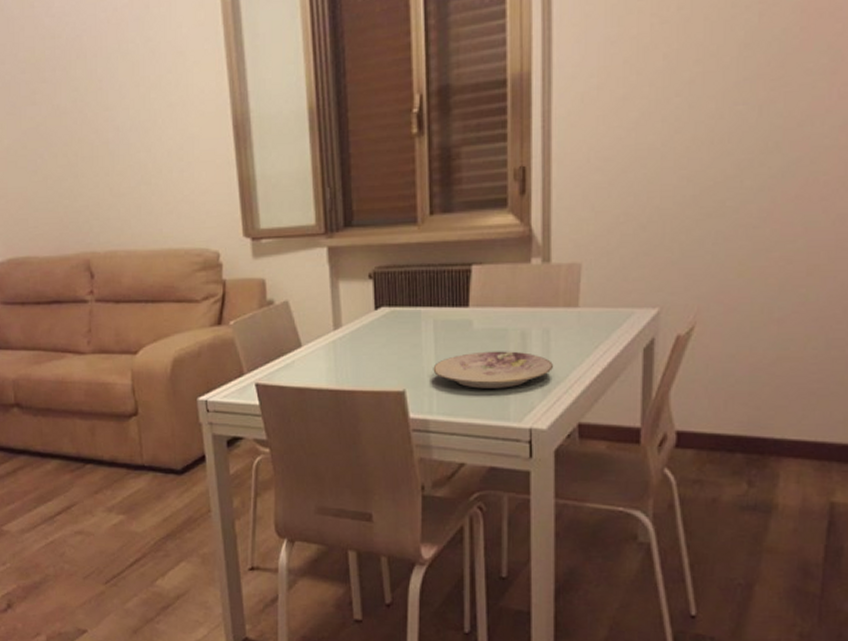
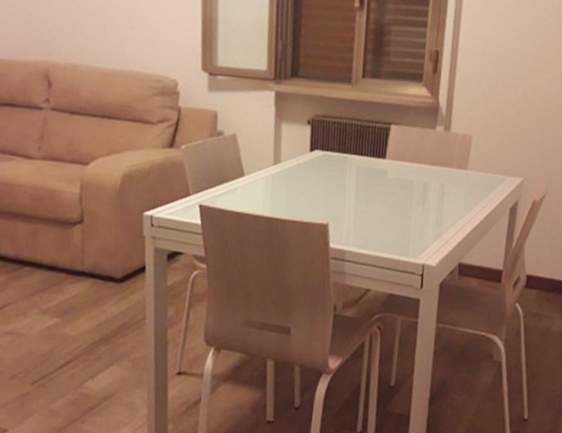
plate: present [433,351,553,389] -> none [352,197,445,230]

